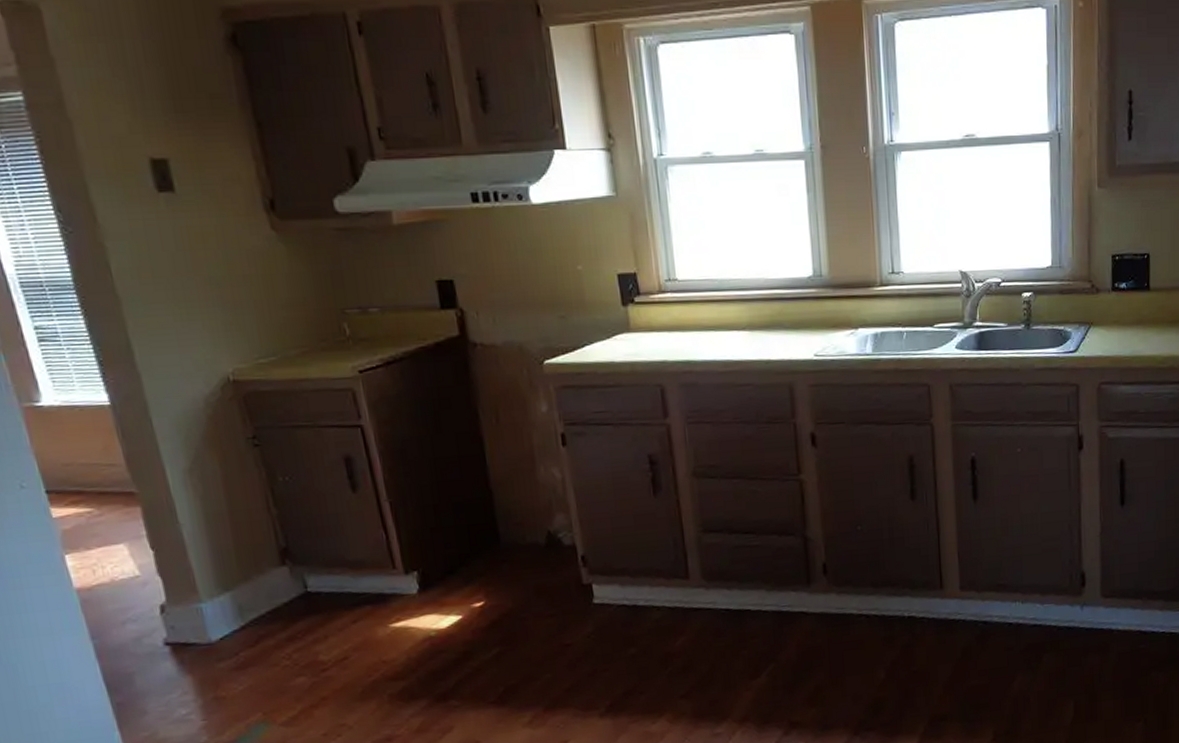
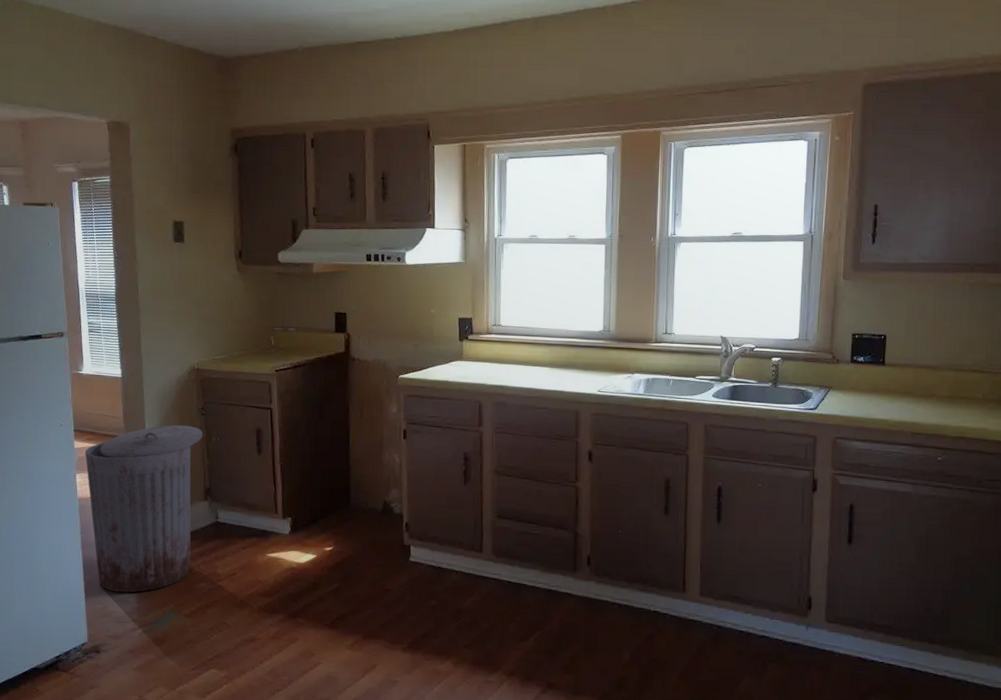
trash can: none [71,464,279,711] -> present [84,425,203,593]

